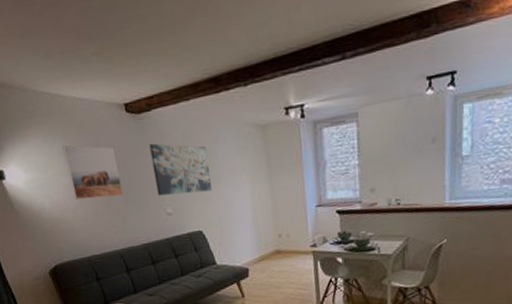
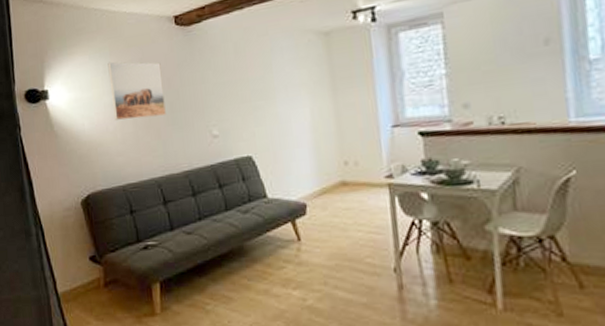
wall art: present [149,143,212,196] -> none [197,56,265,116]

